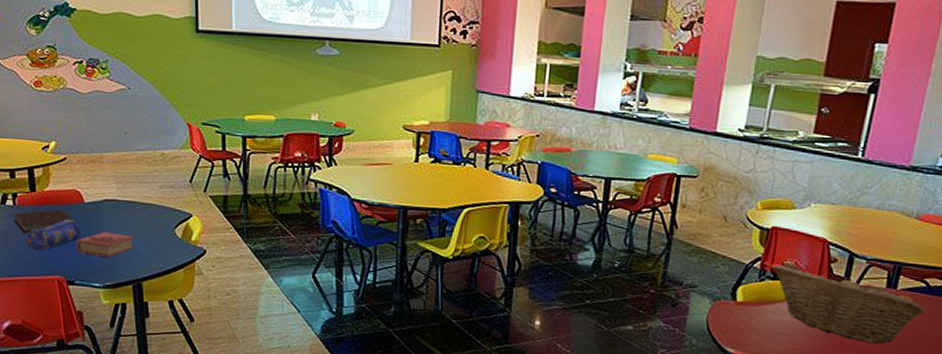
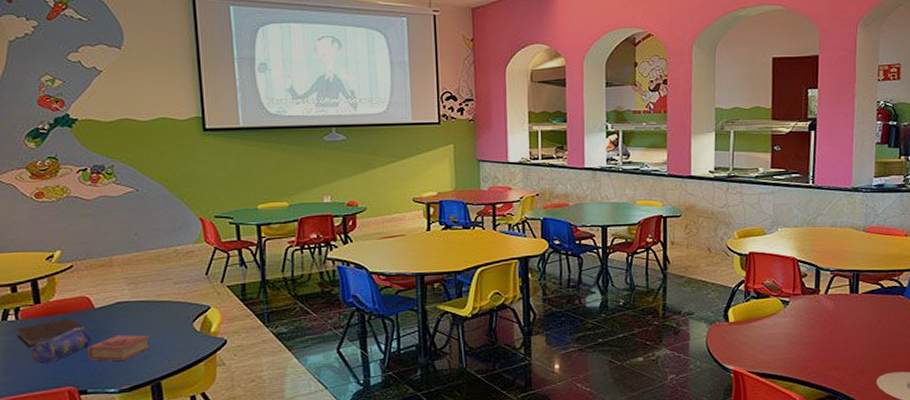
fruit basket: present [772,265,925,344] -> none [754,285,884,344]

